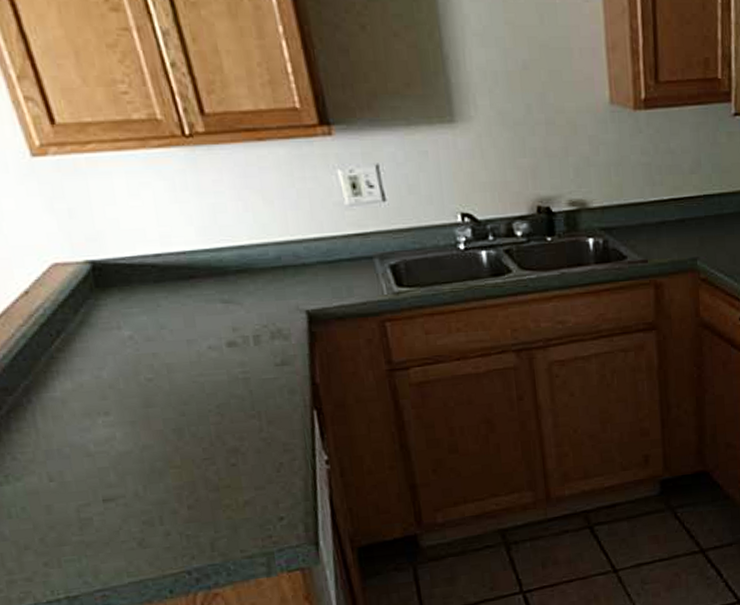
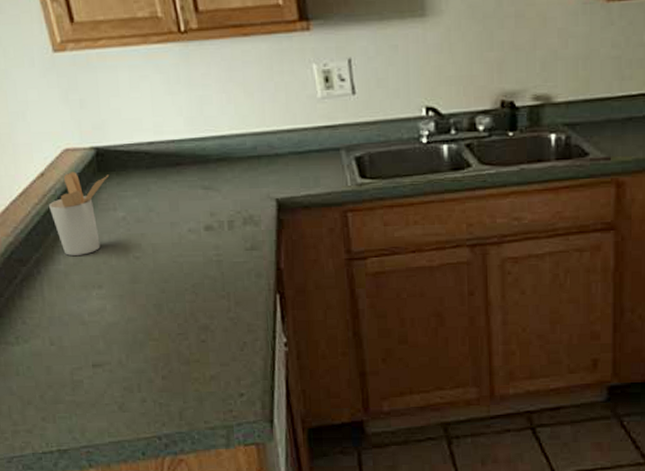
utensil holder: none [37,288,109,381] -> present [49,172,108,256]

